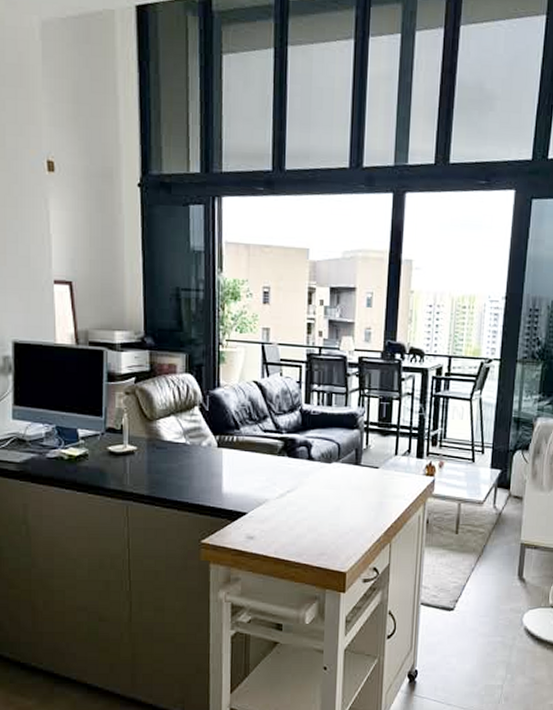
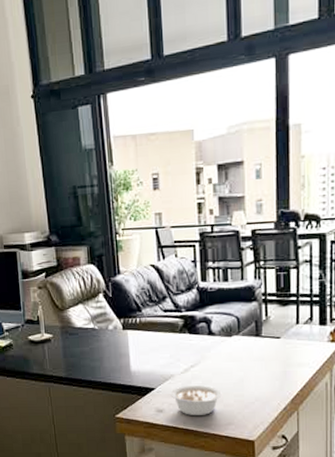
legume: none [263,511,317,544] -> present [170,385,222,415]

